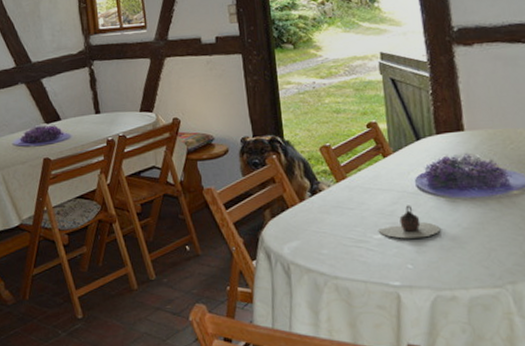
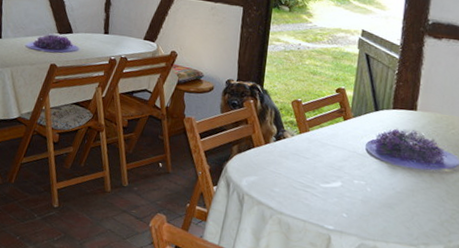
teapot: present [378,205,441,239] -> none [325,164,378,194]

